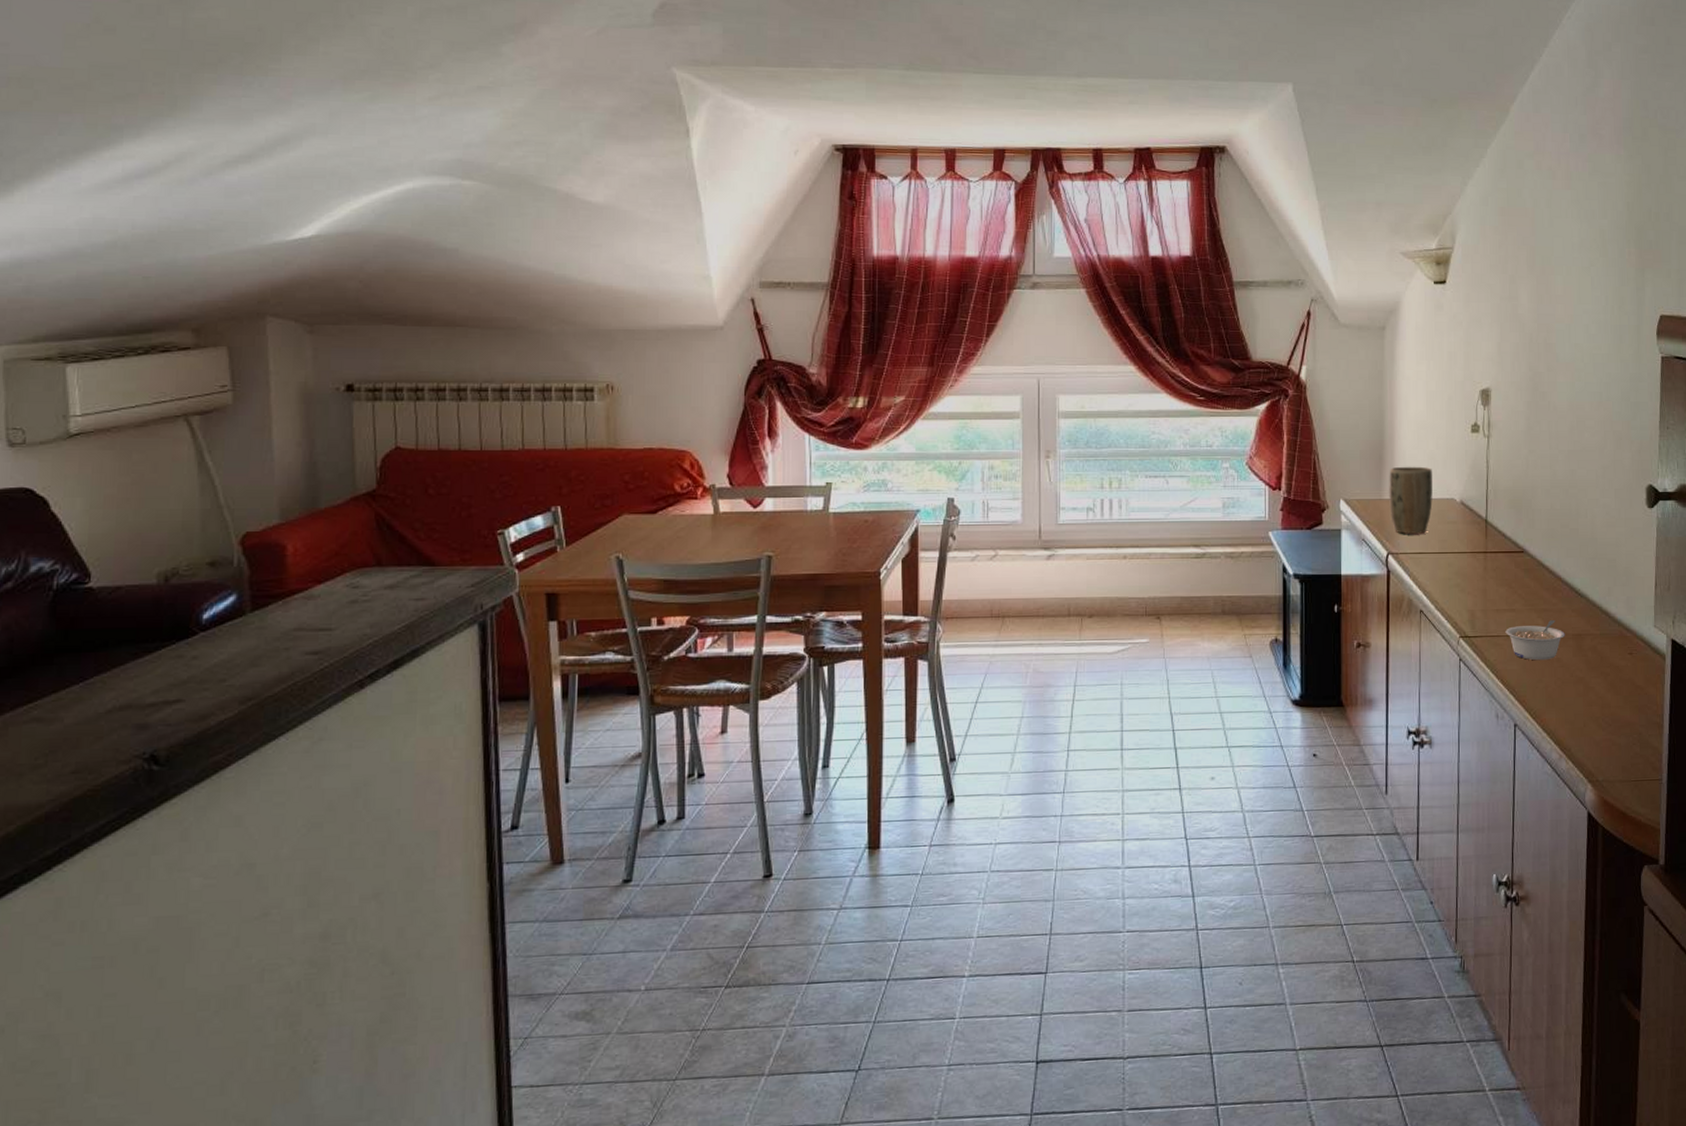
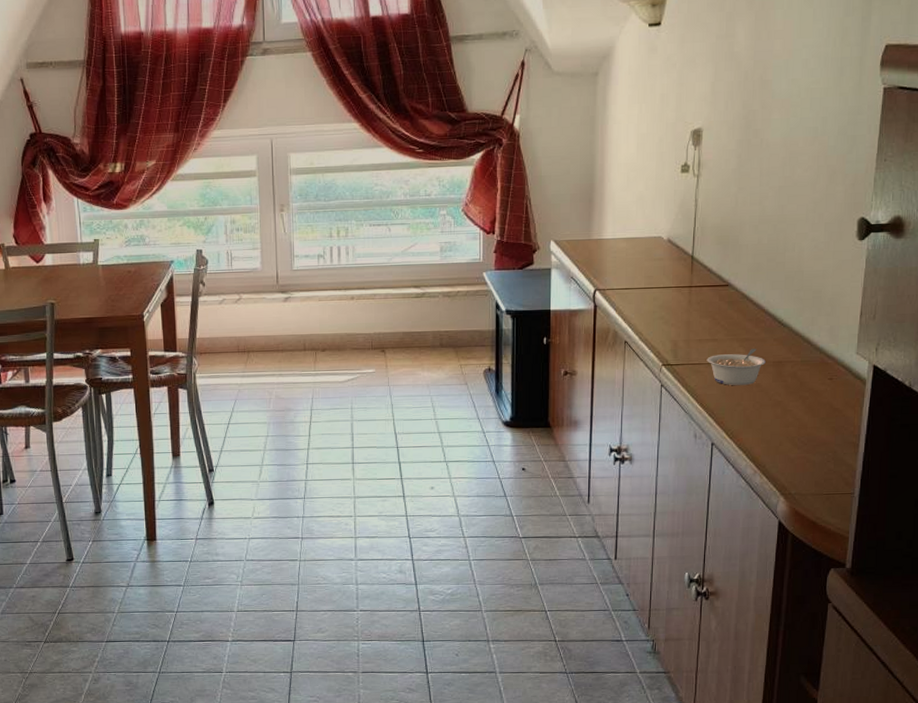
plant pot: present [1389,466,1433,535] -> none [598,207,641,272]

